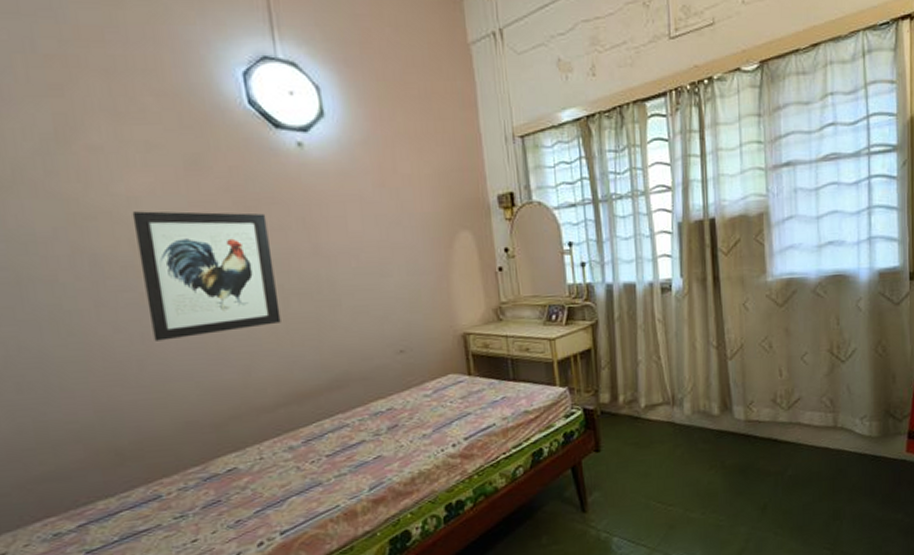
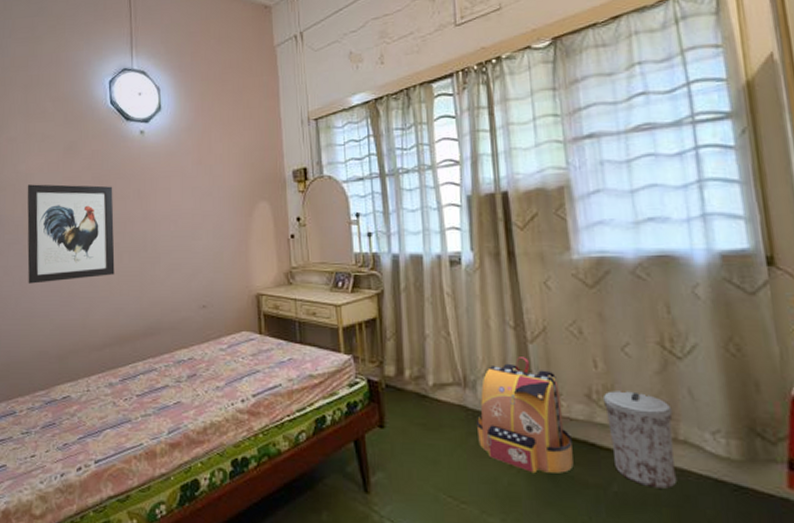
backpack: none [682,372,760,470] -> present [476,357,574,473]
trash can: none [784,392,835,468] -> present [602,391,677,489]

